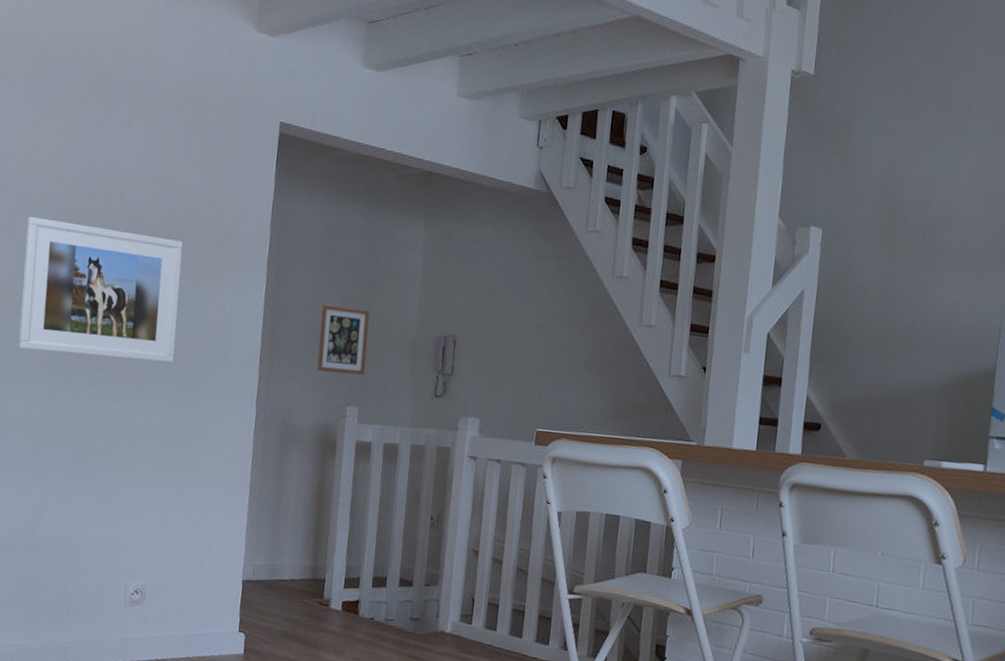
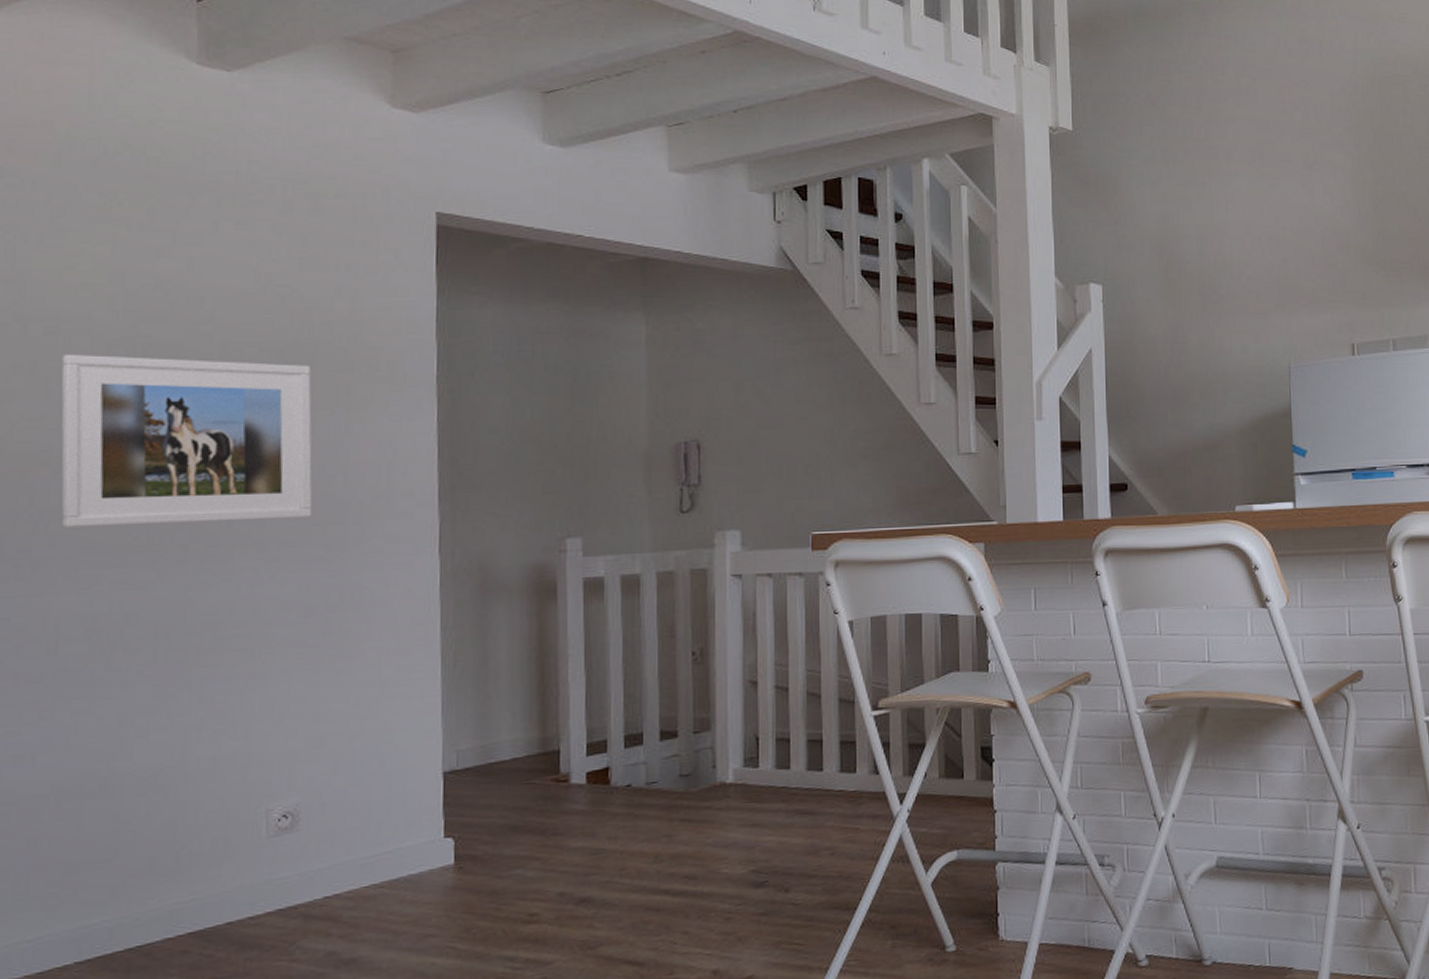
picture frame: present [317,304,370,375] -> none [519,422,586,503]

